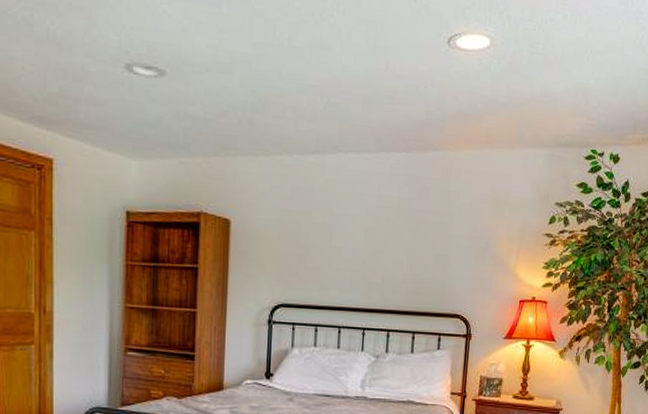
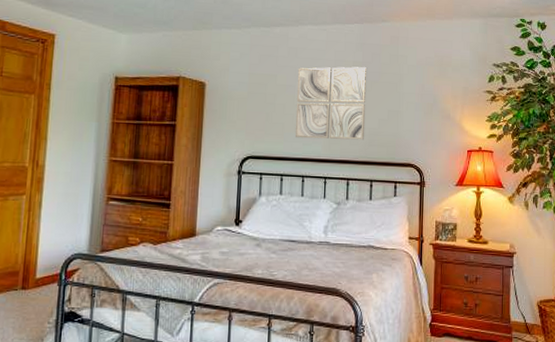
wall art: none [331,203,413,288] -> present [295,66,367,140]

